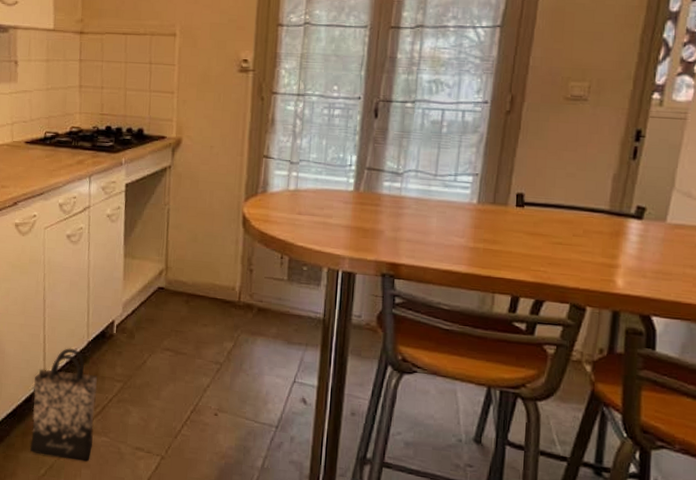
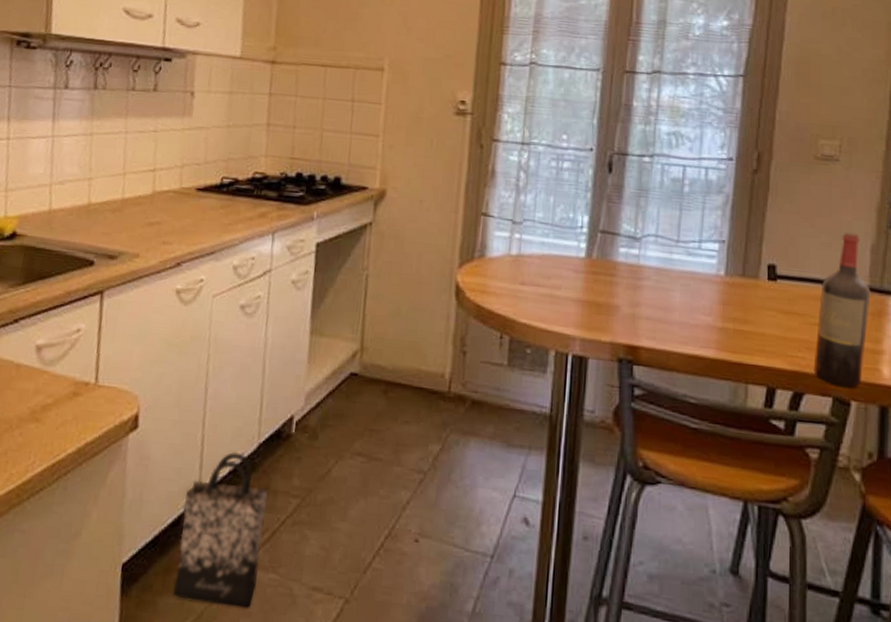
wine bottle: none [554,163,610,296] -> present [813,232,871,388]

